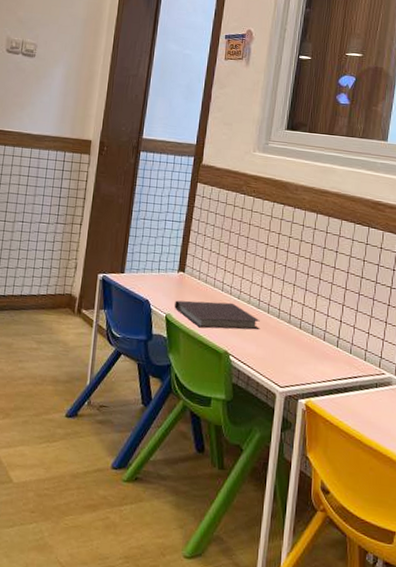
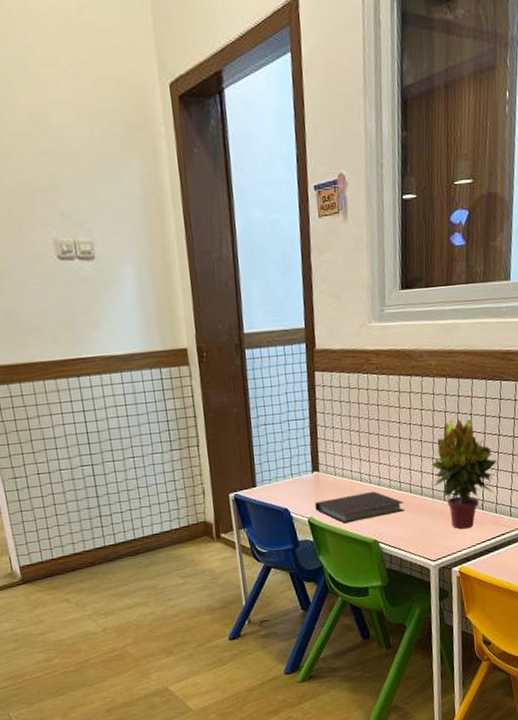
potted plant: none [291,253,357,363] -> present [431,418,497,530]

